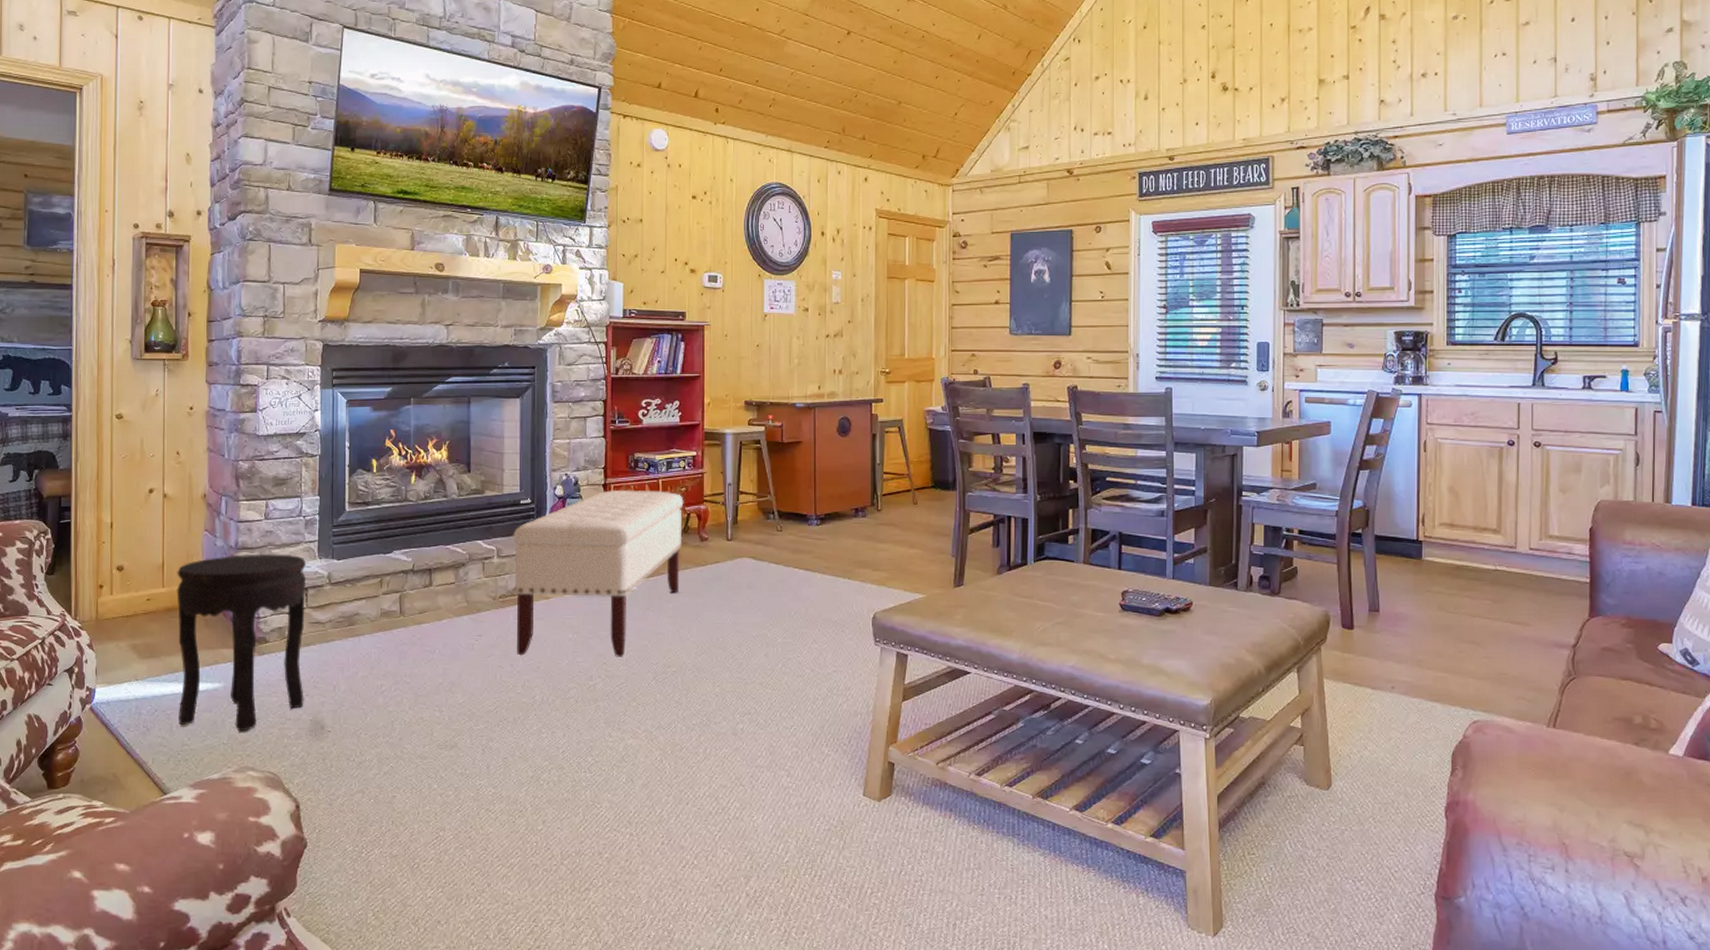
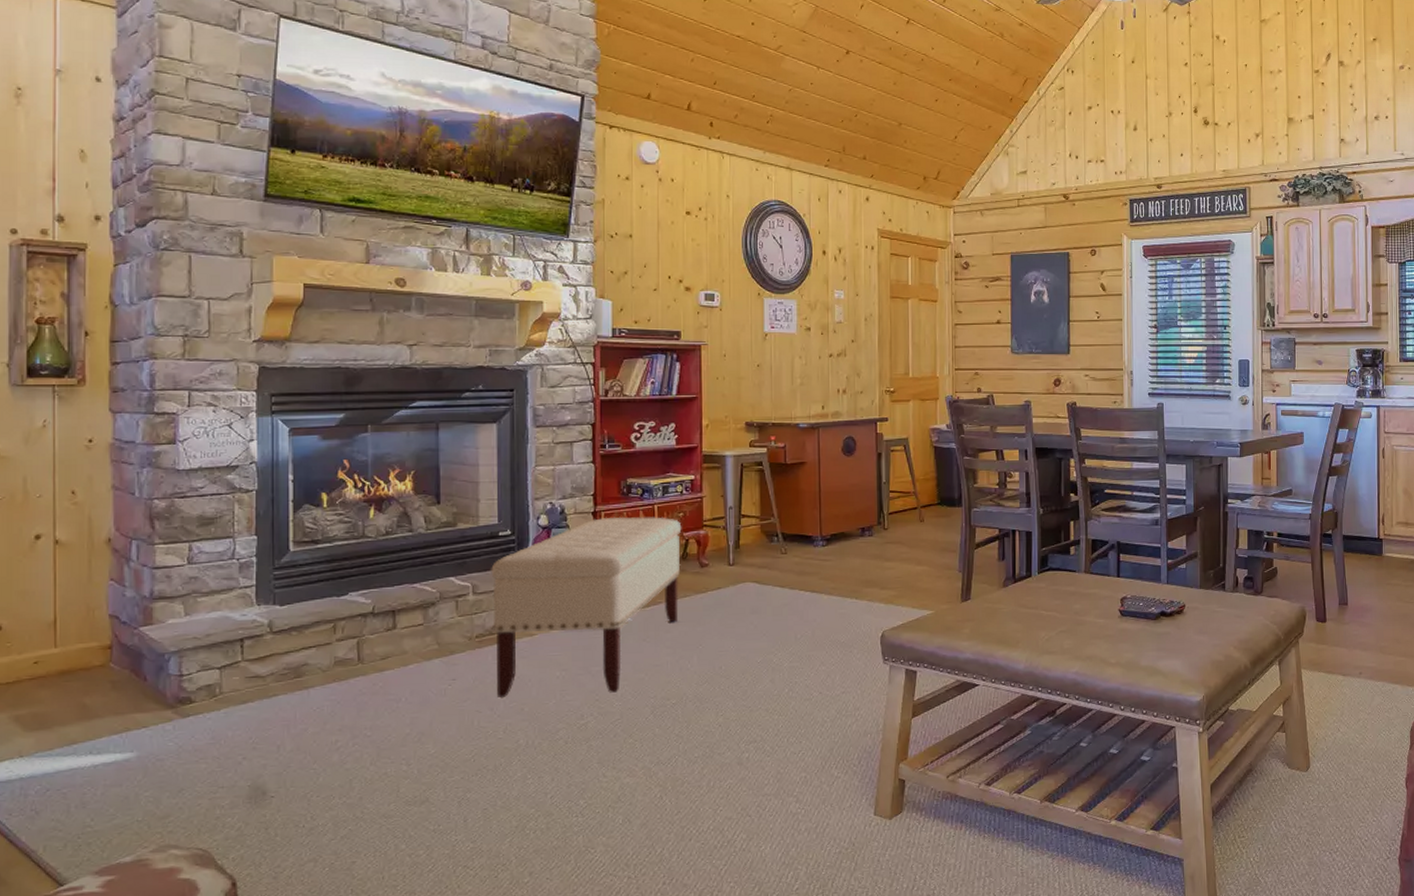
side table: present [177,554,307,732] -> none [74,602,242,806]

